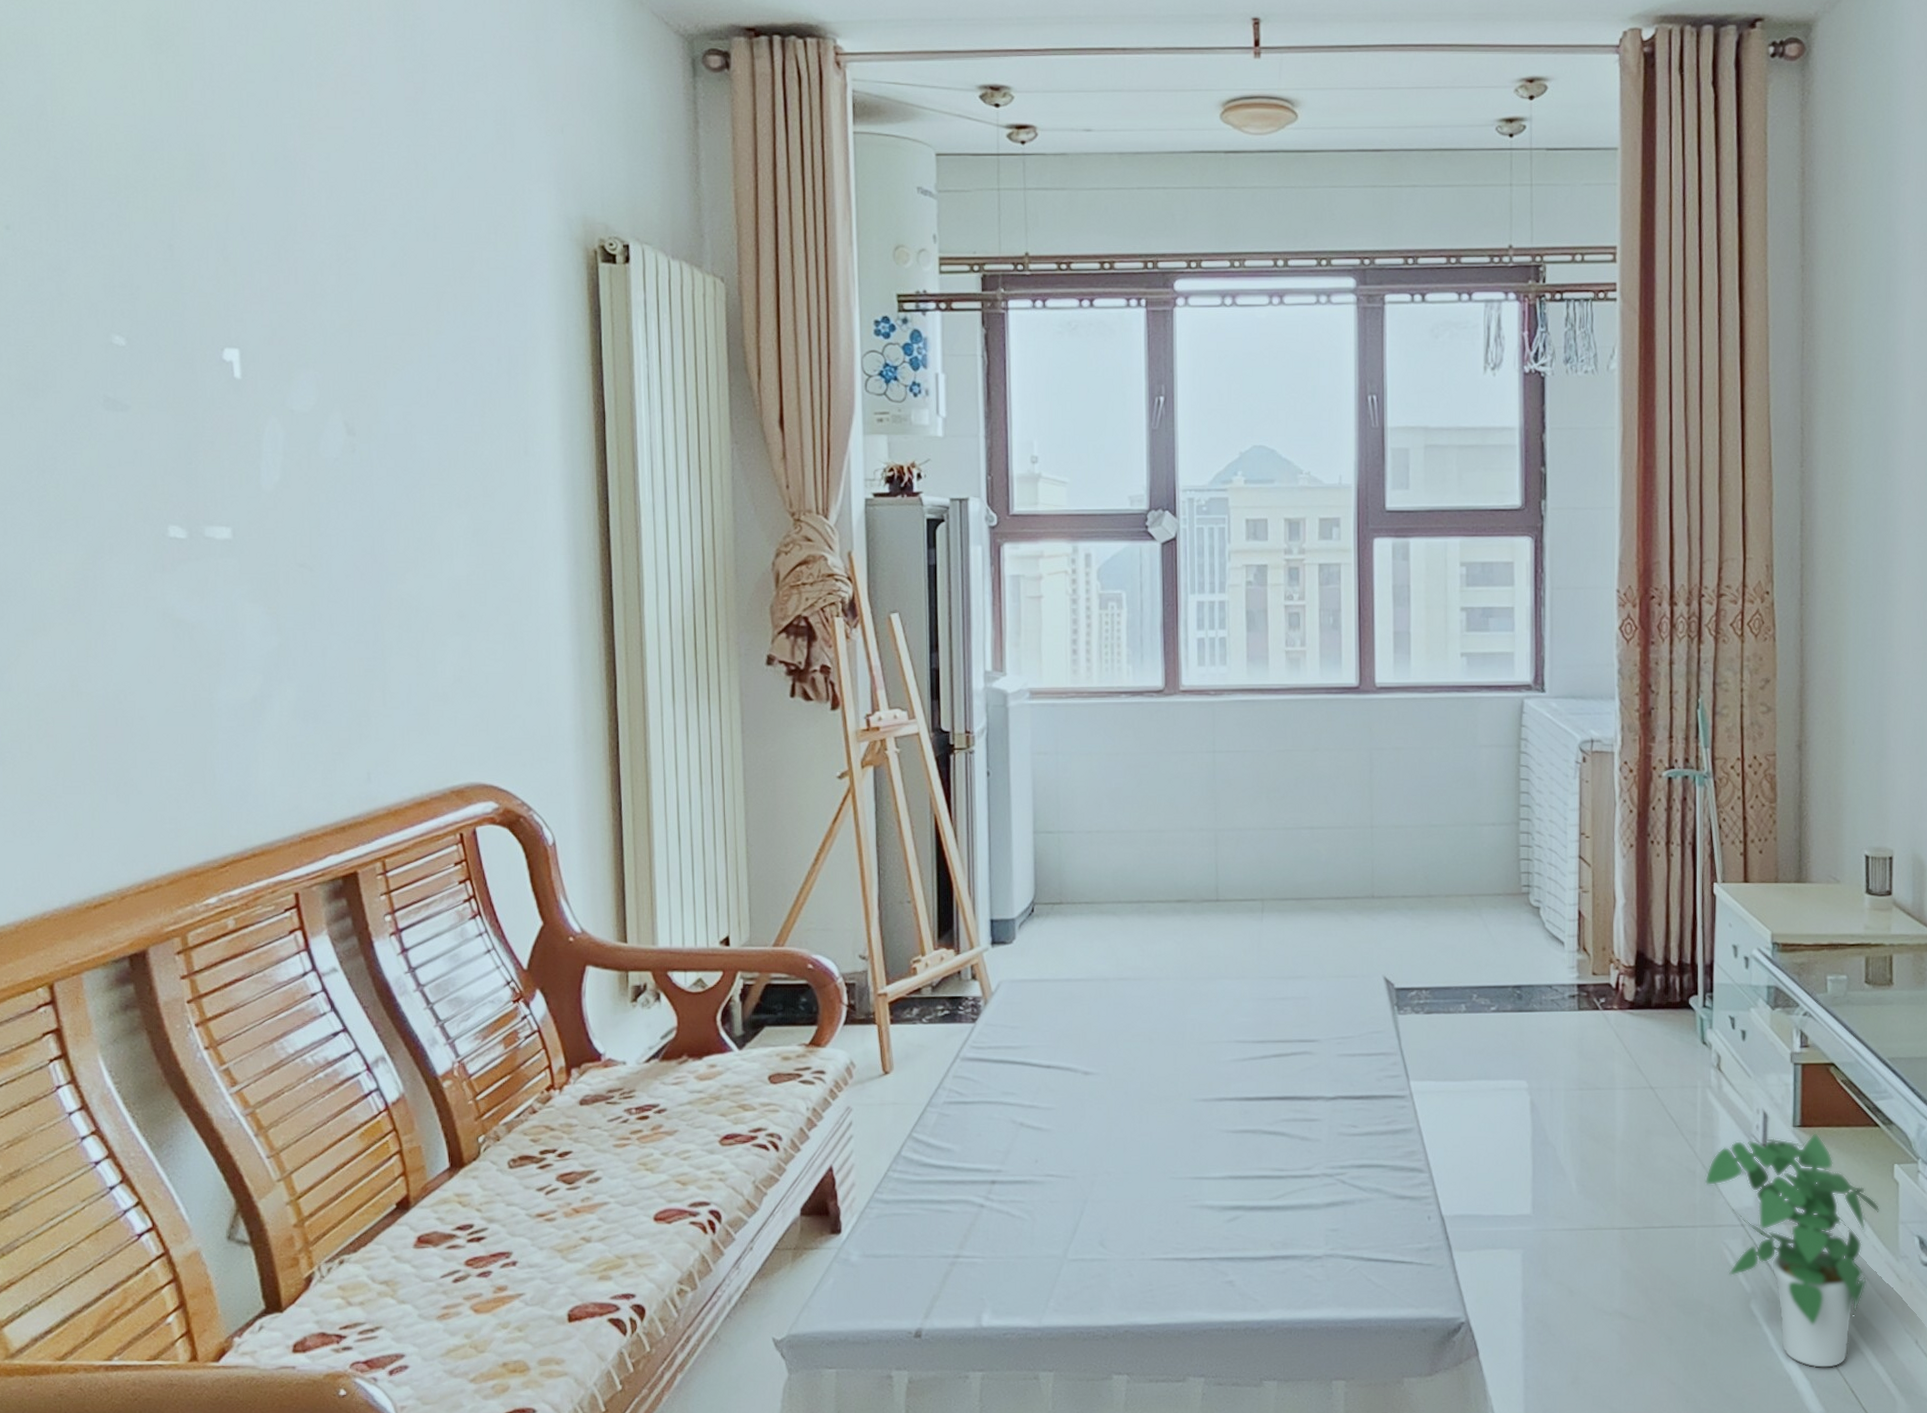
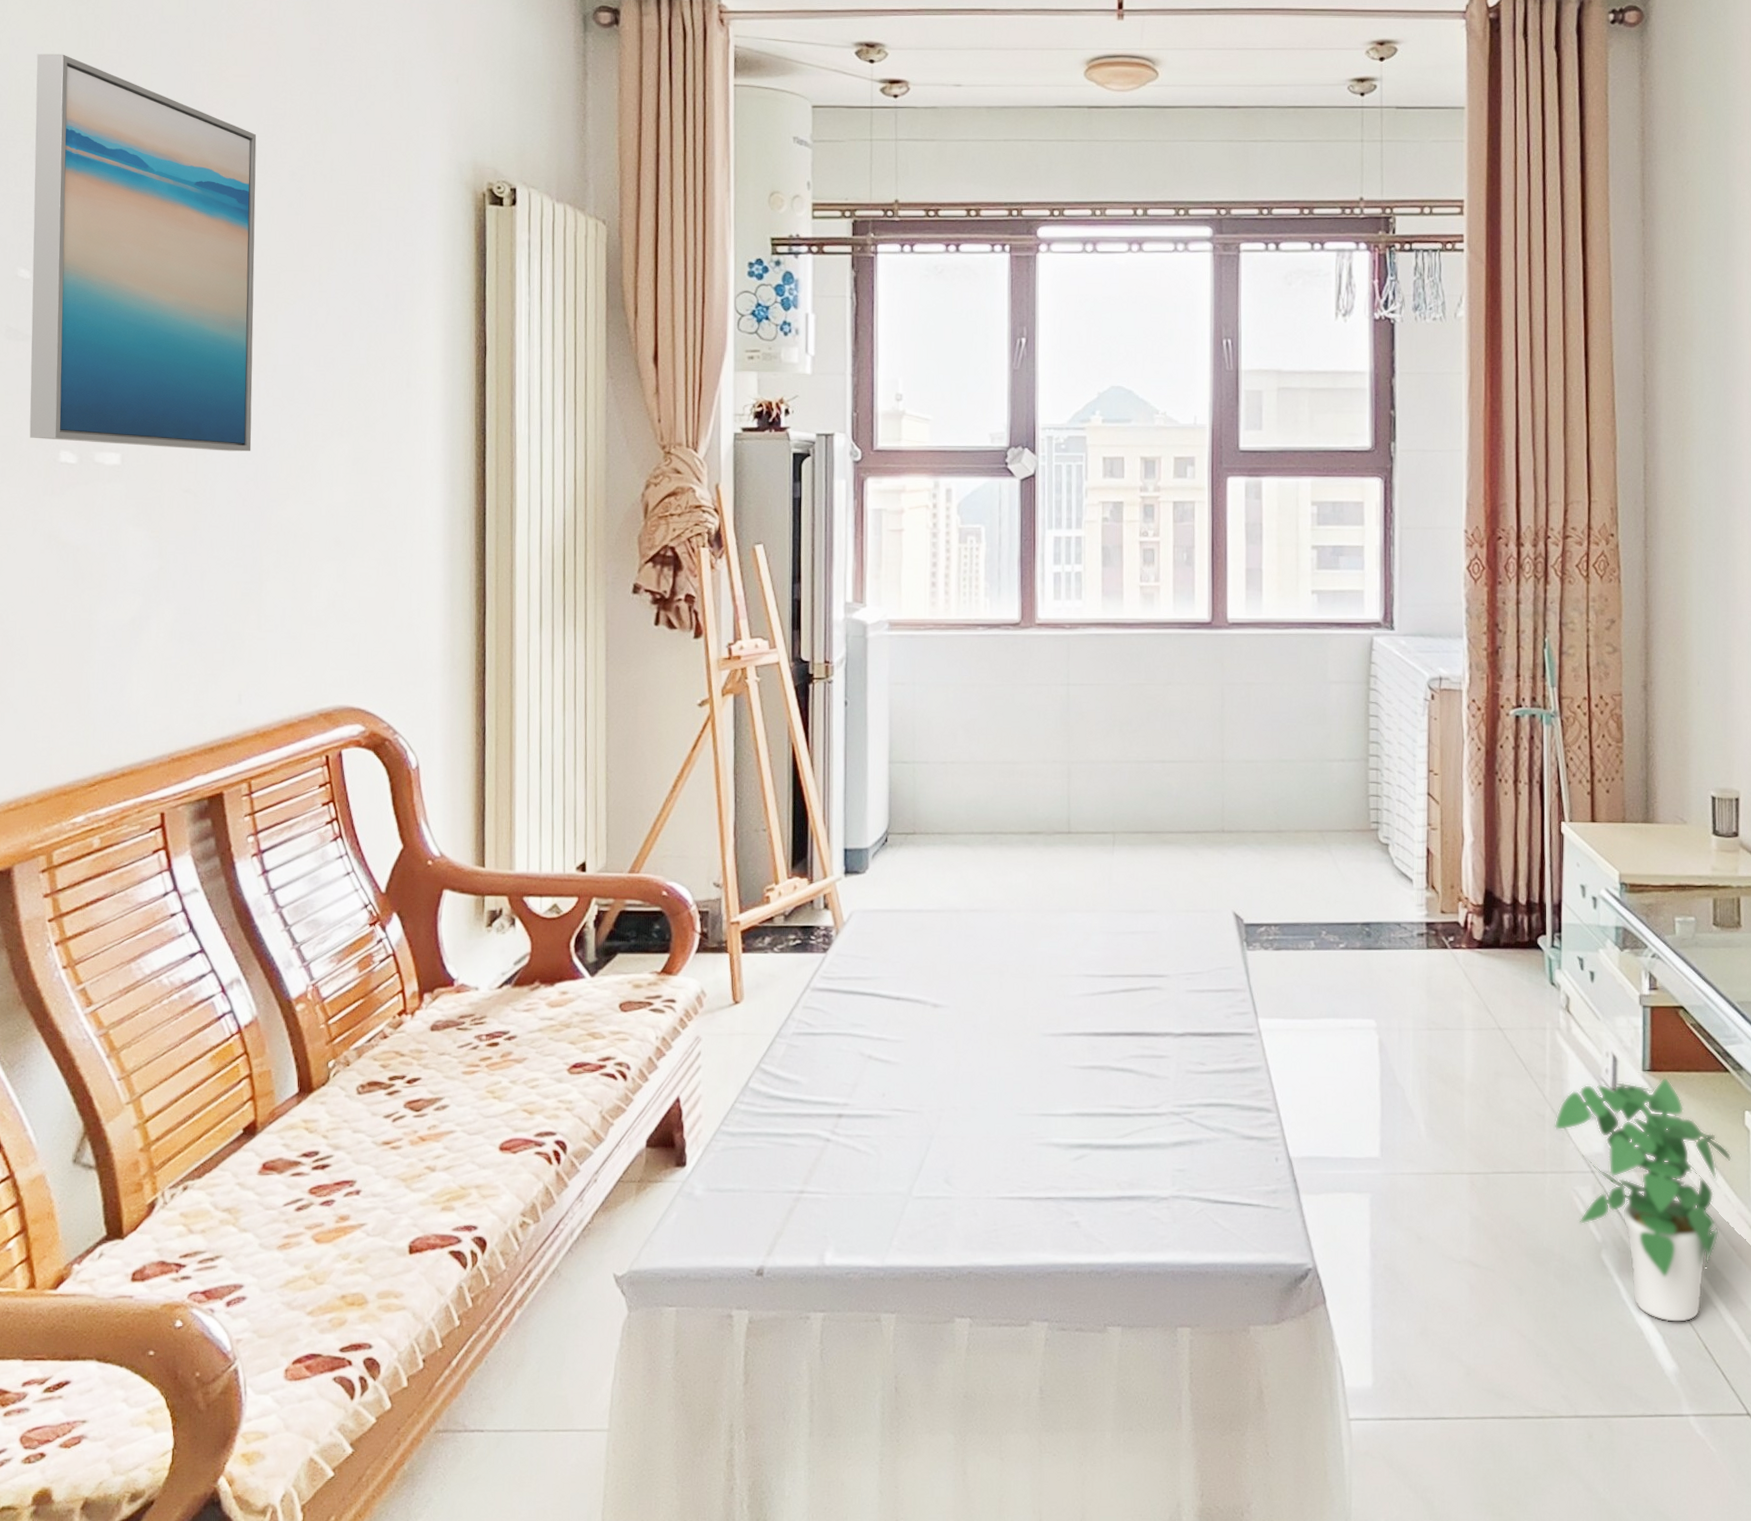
wall art: none [117,106,367,524] -> present [29,53,257,452]

